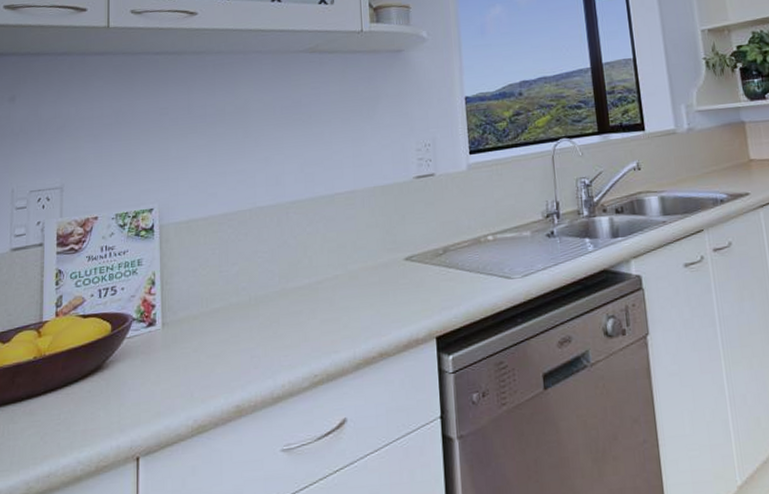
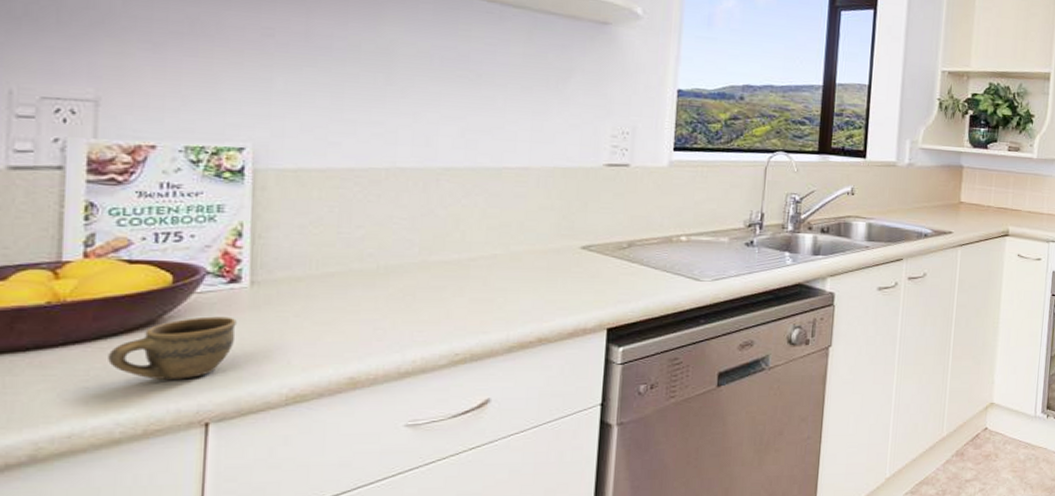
cup: none [72,357,154,419] -> present [108,316,237,380]

